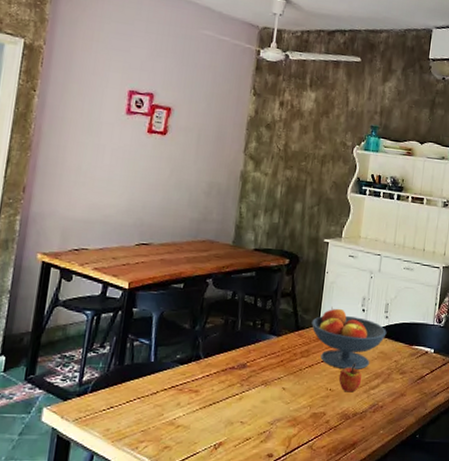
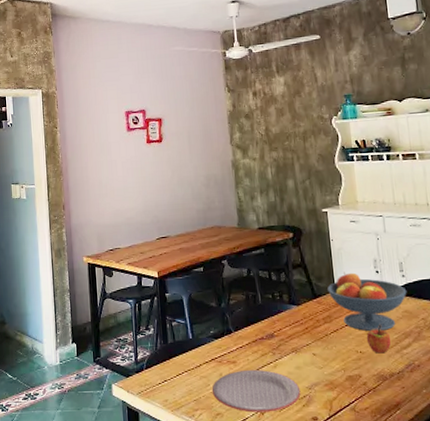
plate: none [164,400,262,447] -> present [212,369,301,413]

